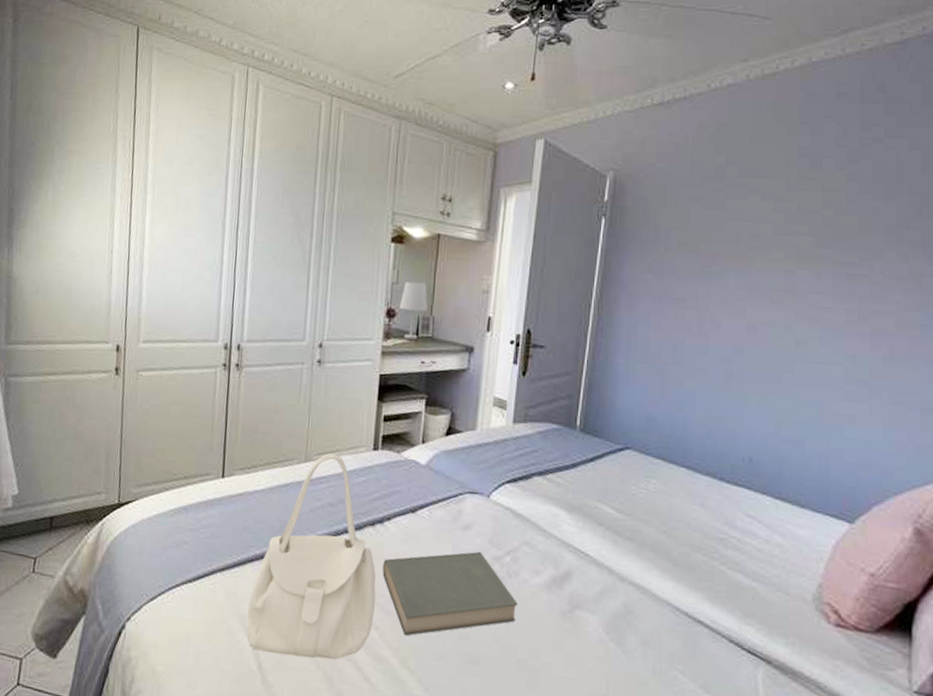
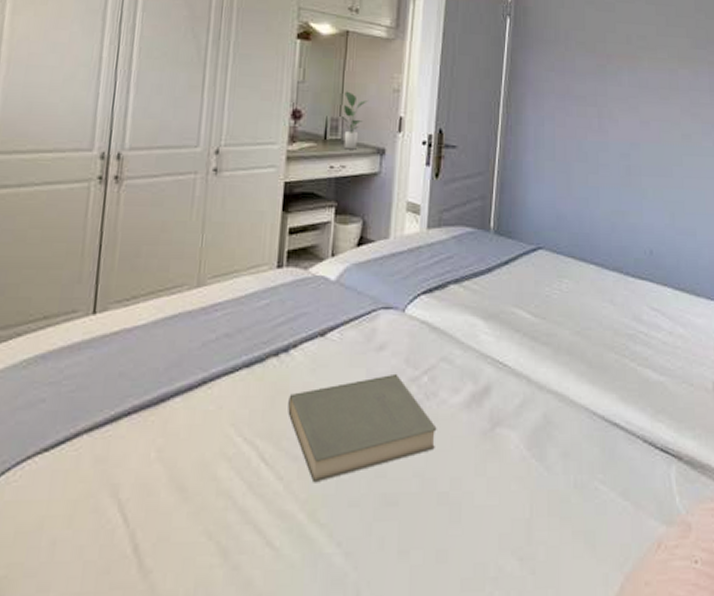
handbag: present [247,453,376,660] -> none [121,275,280,529]
table lamp: present [399,281,428,340] -> none [306,80,337,143]
potted plant: none [433,292,459,347] -> present [342,91,369,150]

